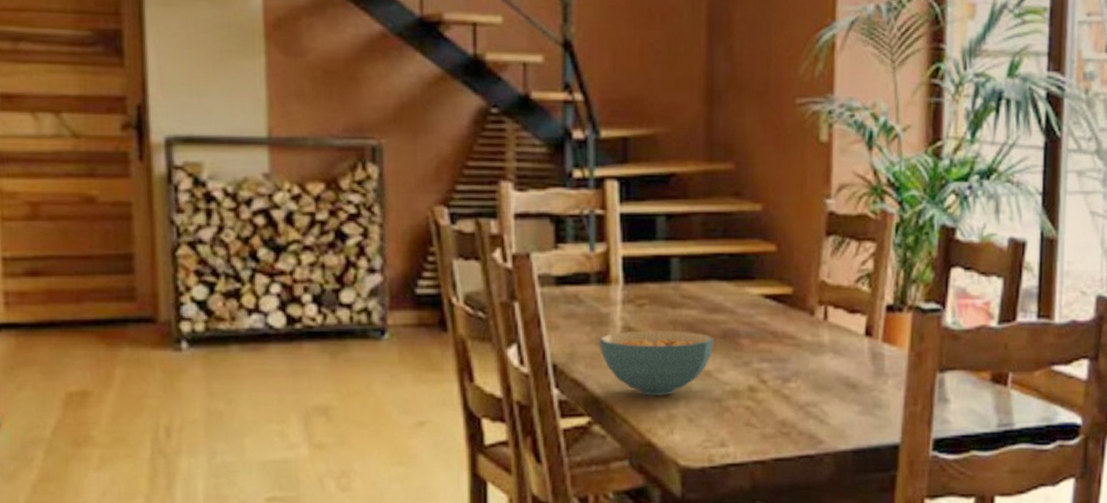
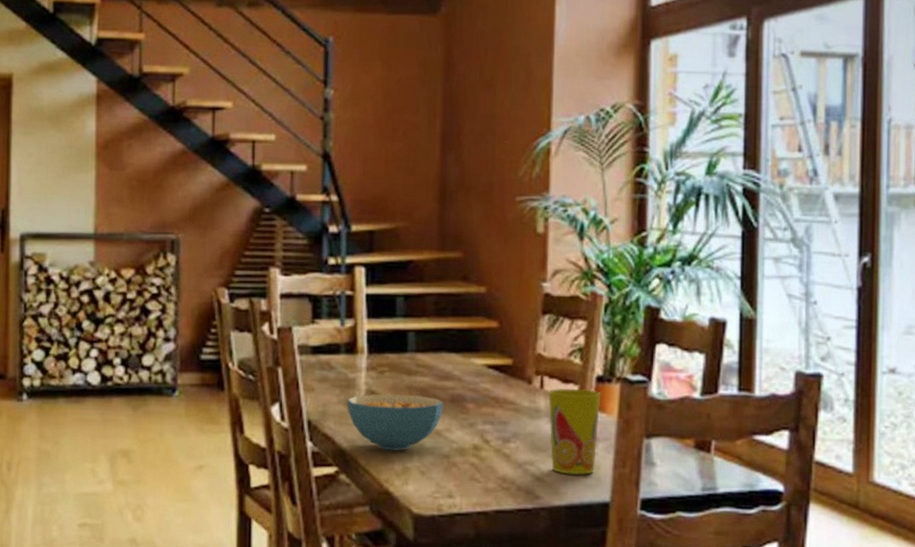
cup: none [833,319,891,415] -> present [548,388,601,475]

